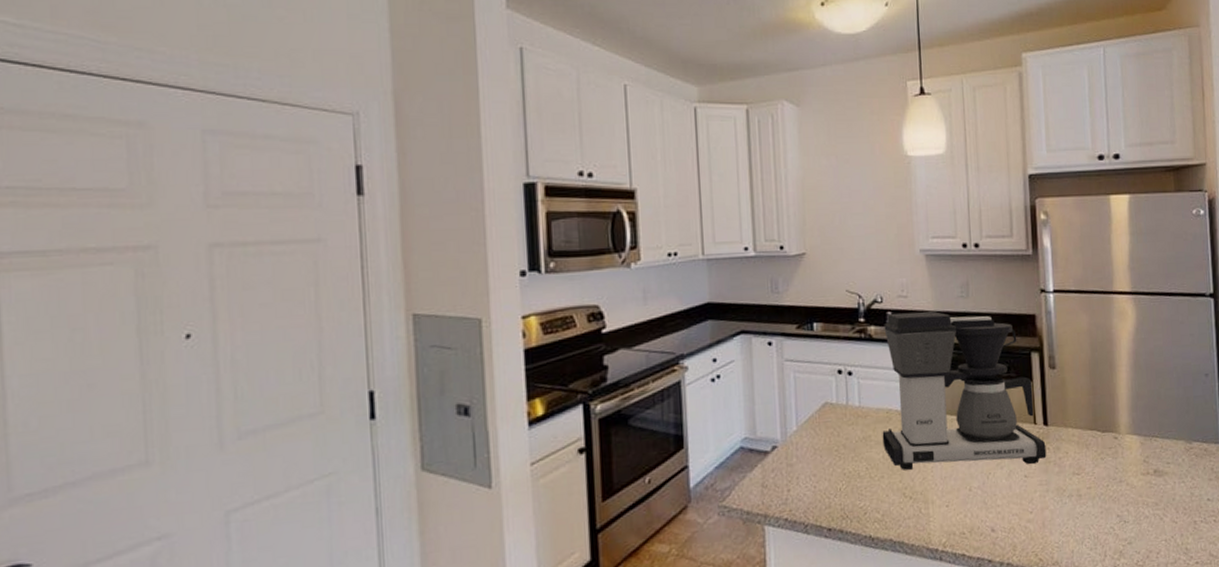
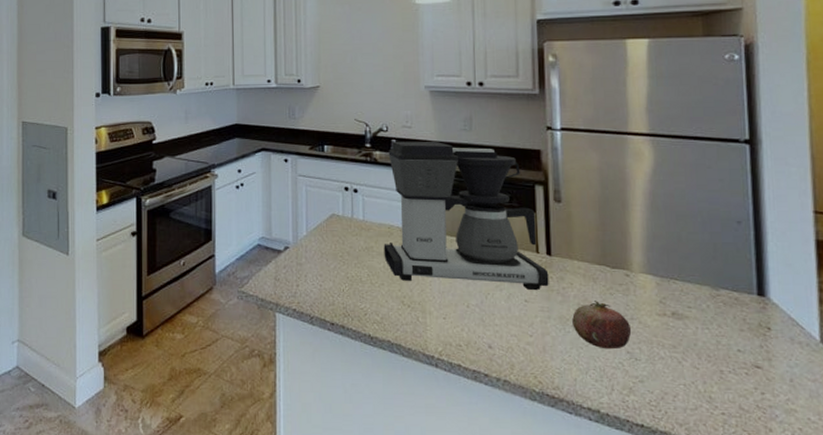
fruit: none [1068,467,1121,516] -> present [572,301,632,350]

